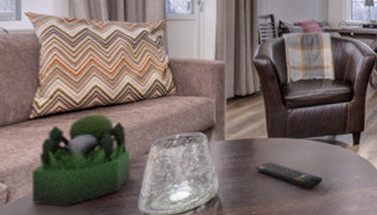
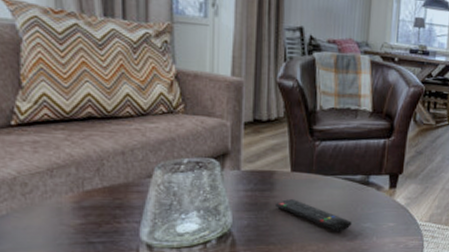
plant: present [31,113,130,206] -> none [14,125,130,227]

